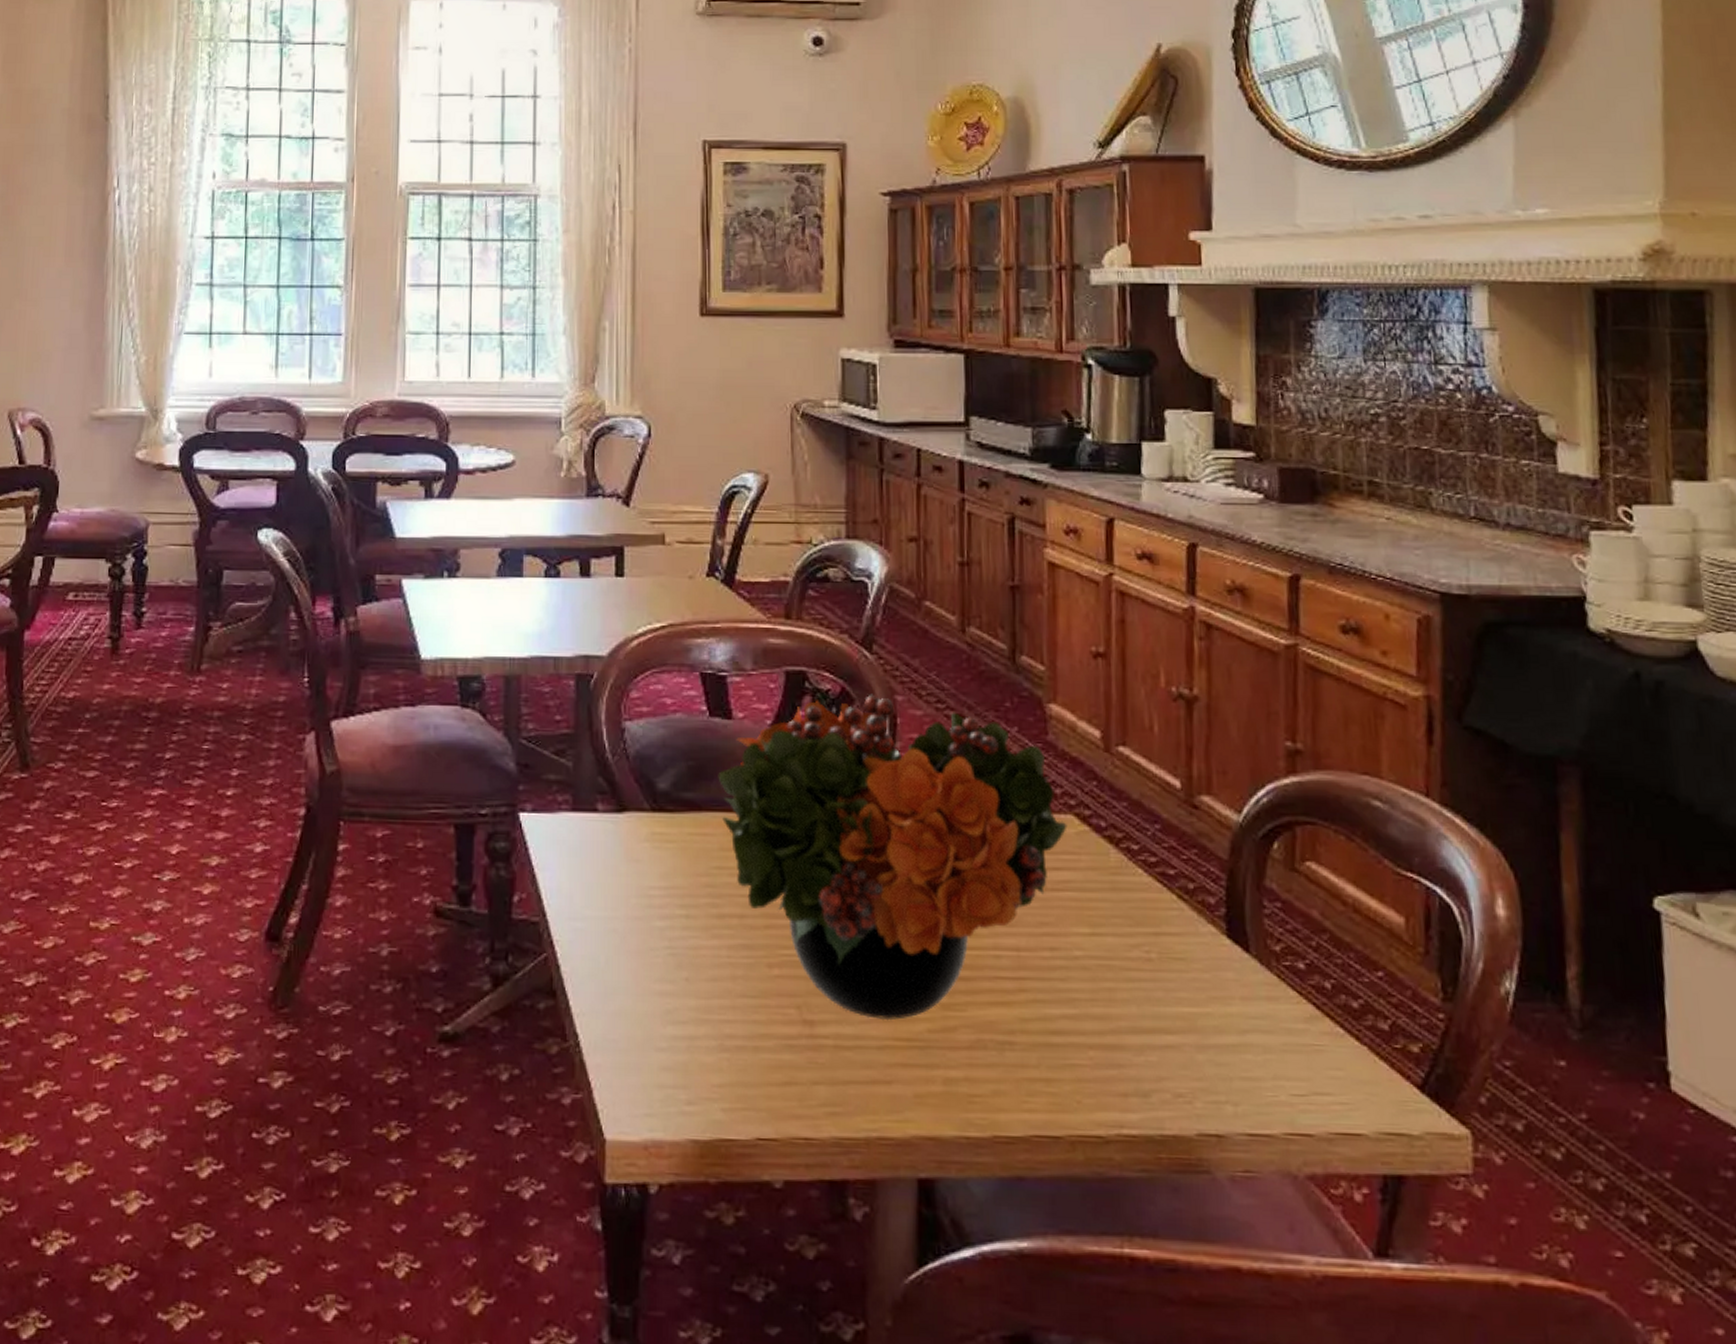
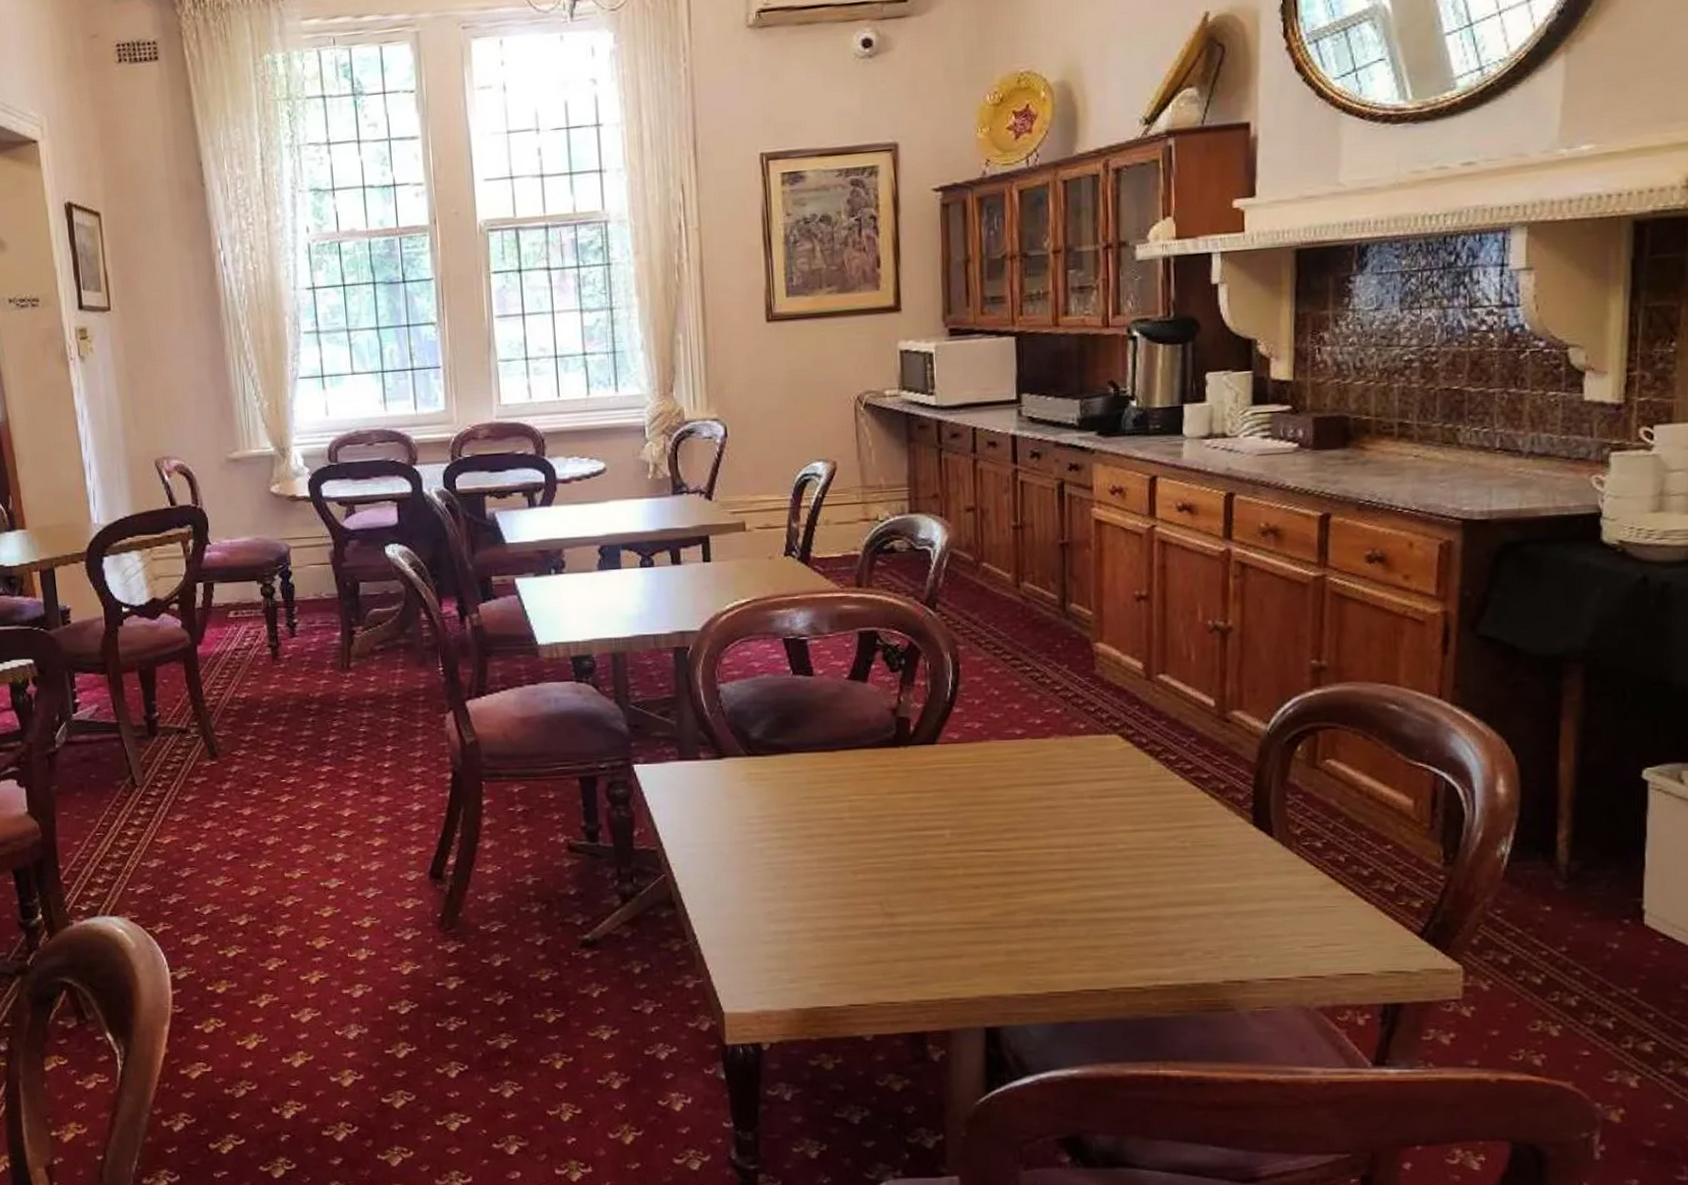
flower arrangement: present [718,694,1067,1021] -> none [803,646,1112,909]

